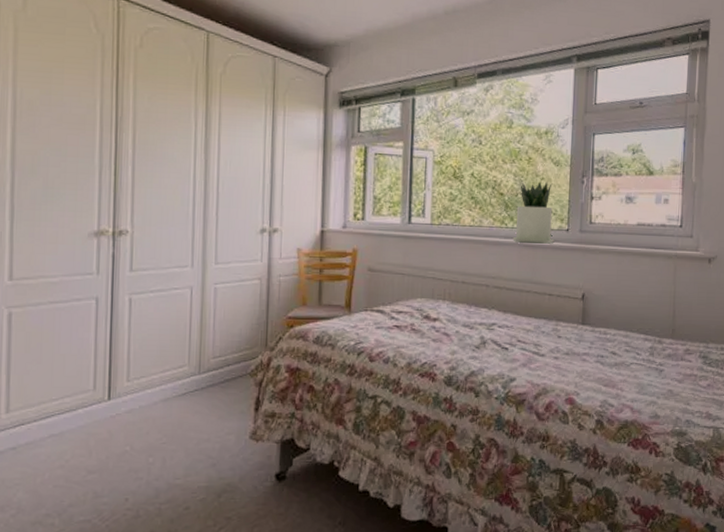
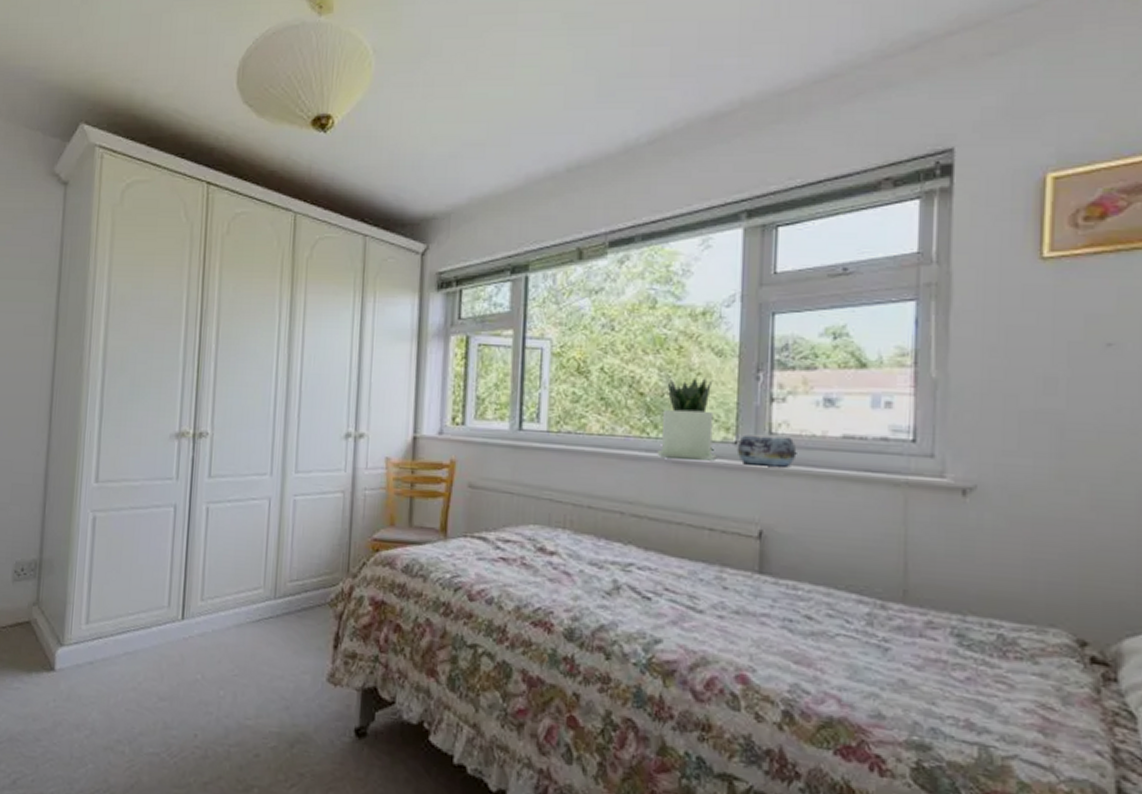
decorative bowl: none [568,223,608,248] -> present [736,433,797,468]

